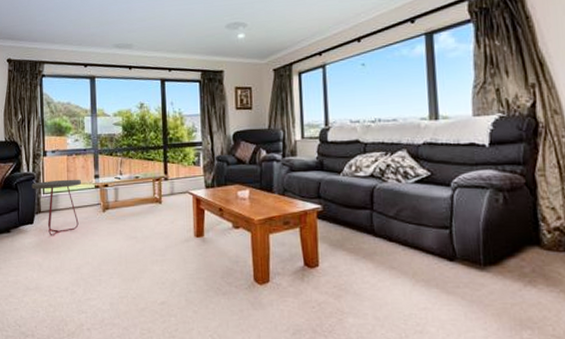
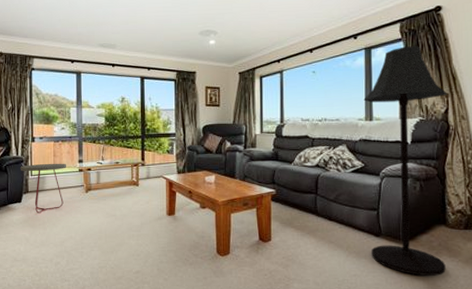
floor lamp: none [426,27,543,311] -> present [363,46,447,277]

